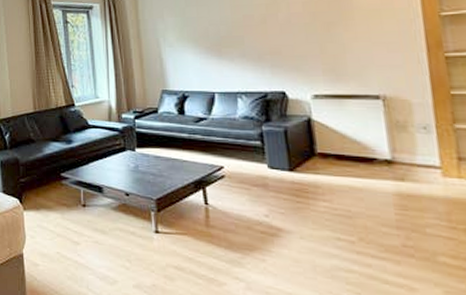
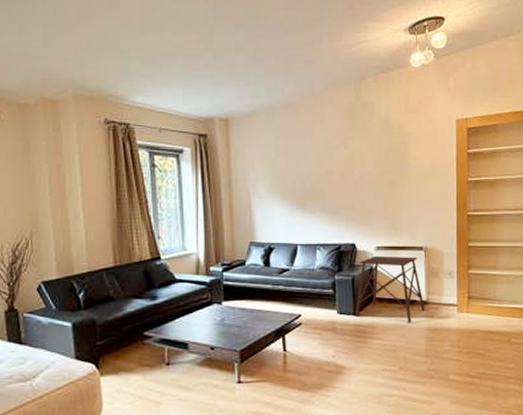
side table: none [291,105,391,186] -> present [355,255,425,323]

